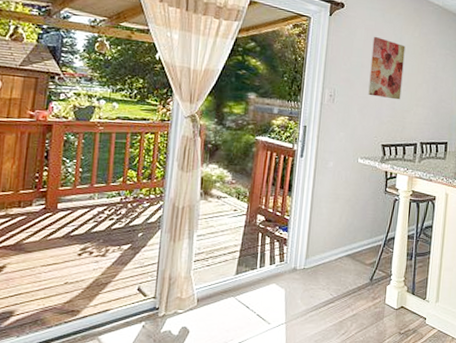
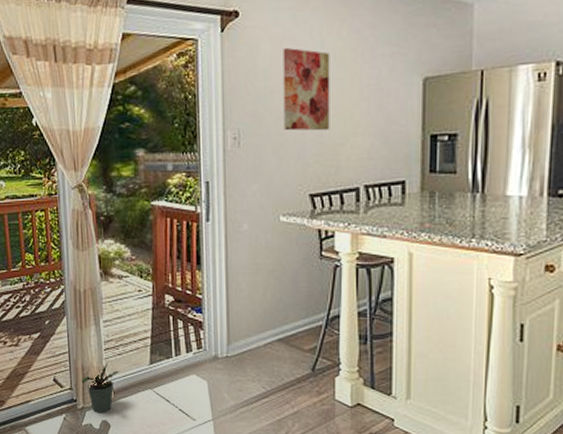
potted plant: none [166,273,205,320] -> present [81,363,119,413]

